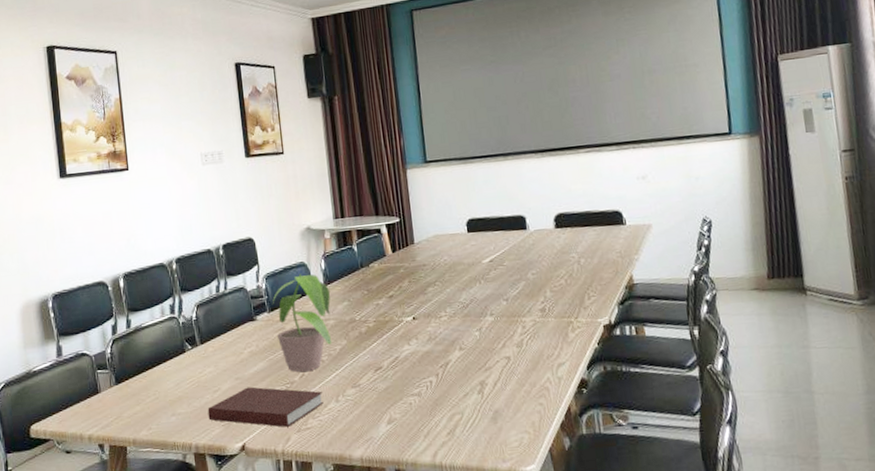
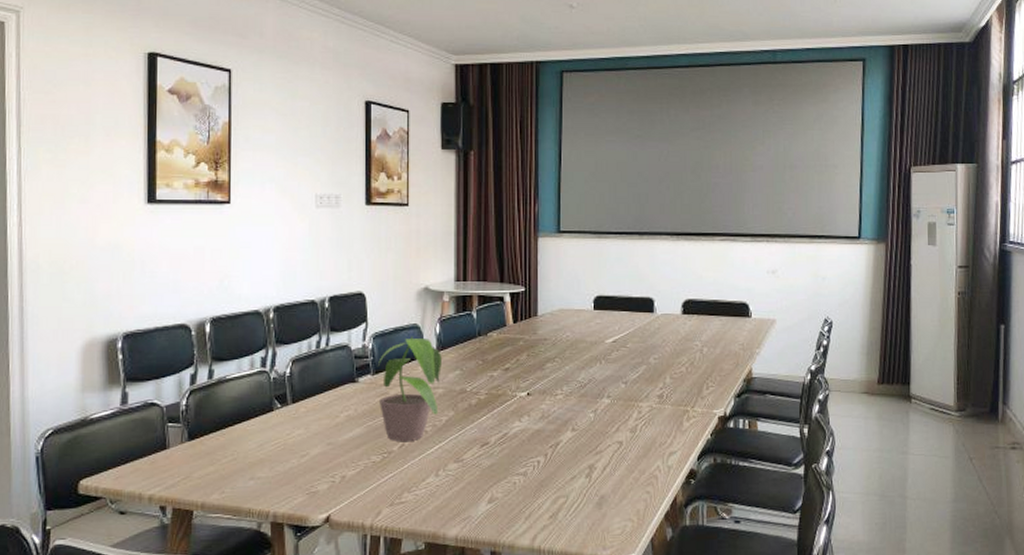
notebook: present [207,386,323,427] -> none [292,454,422,500]

